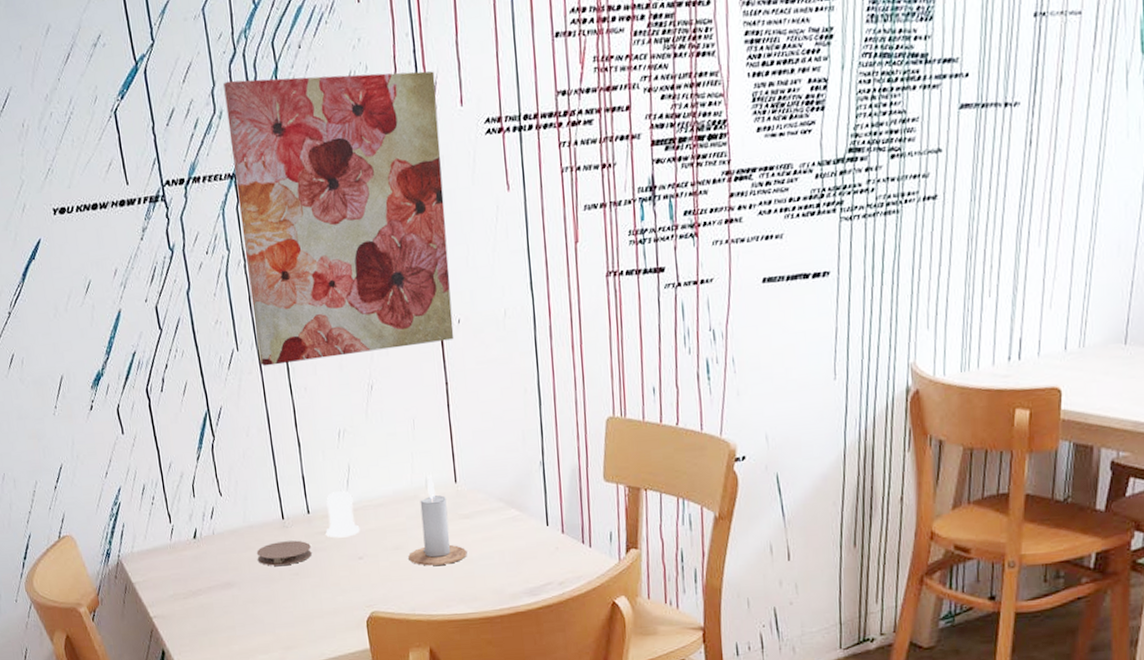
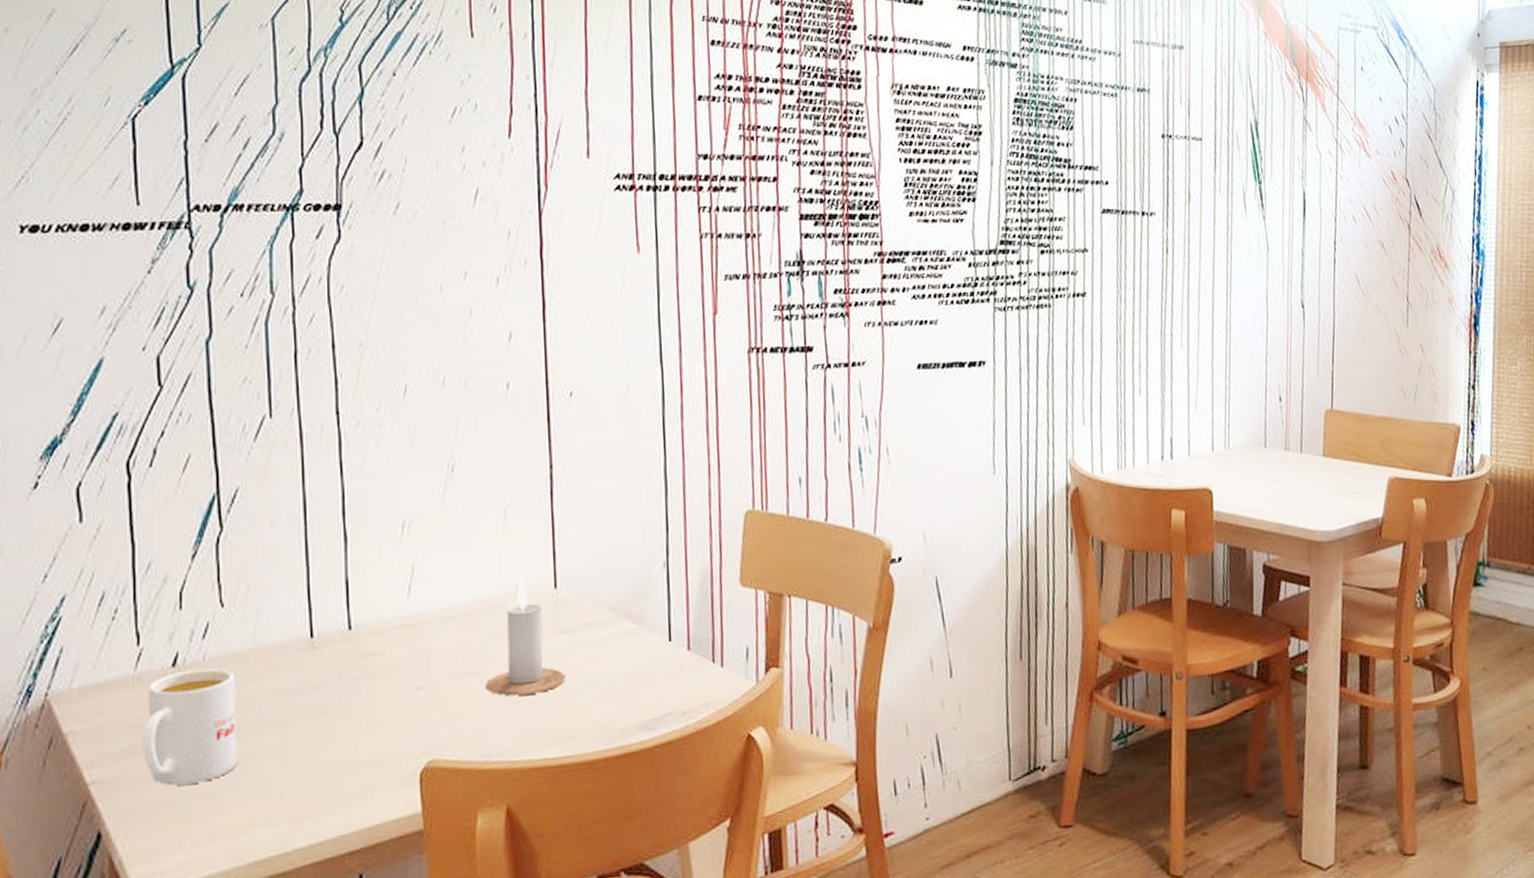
mug: none [180,540,243,621] -> present [144,667,237,786]
wall art: present [223,71,454,367] -> none [290,100,564,439]
coaster: present [256,540,312,566] -> none [266,666,349,703]
salt shaker: present [325,491,360,538] -> none [372,599,422,662]

